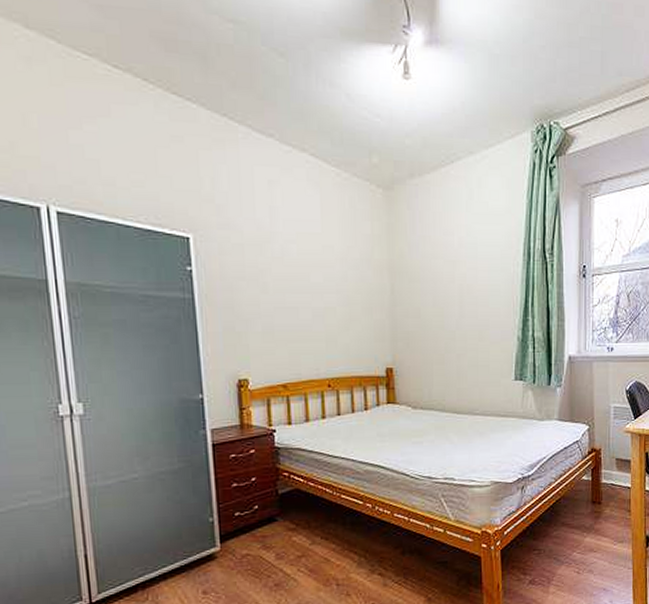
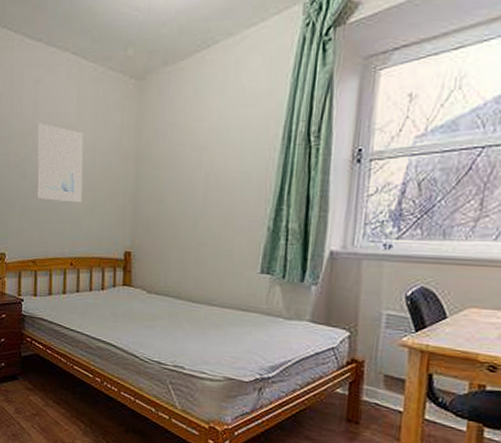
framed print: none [276,230,335,319] -> present [36,123,83,203]

